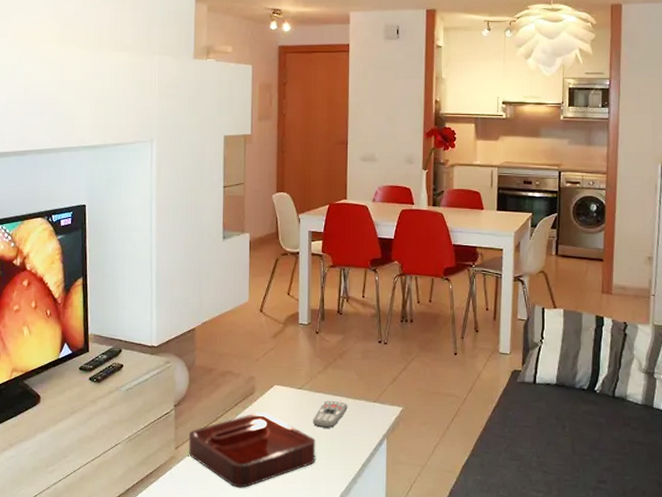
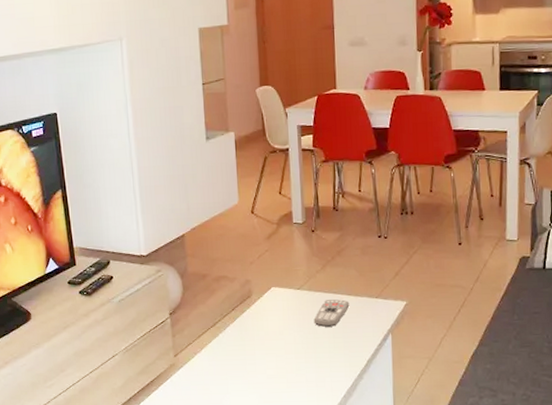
decorative tray: present [188,411,316,488] -> none [186,314,319,391]

